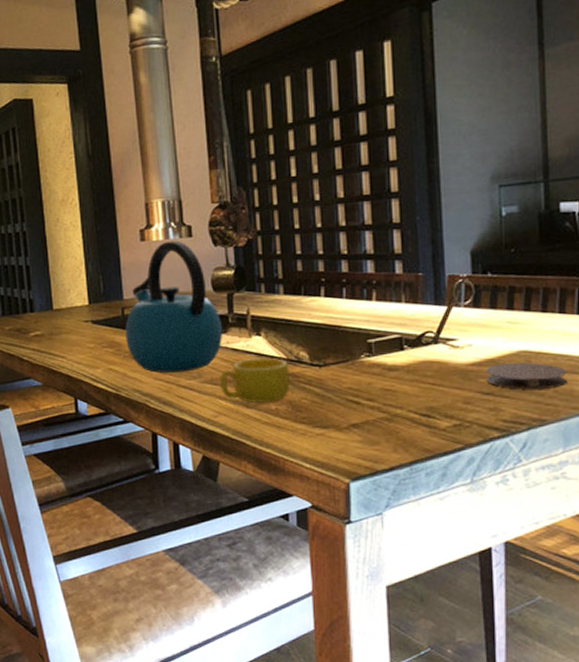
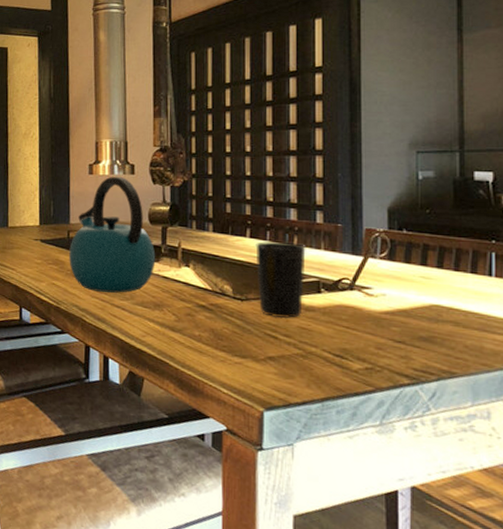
cup: present [219,358,290,404] -> none [149,287,214,329]
cup: none [331,297,386,382] -> present [255,241,306,319]
coaster: present [486,363,568,389] -> none [398,315,478,344]

